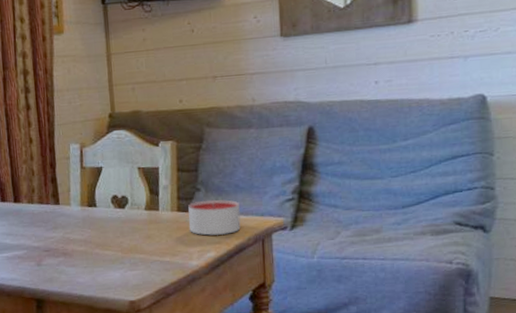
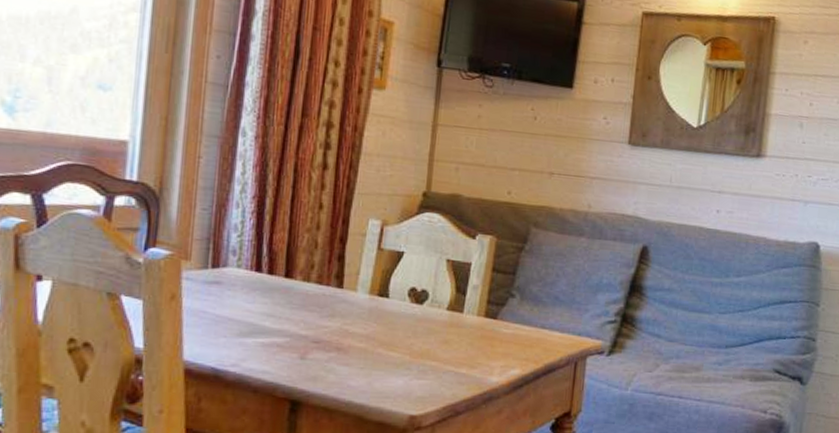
candle: present [188,199,241,236] -> none [494,308,557,352]

